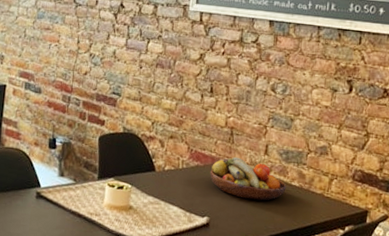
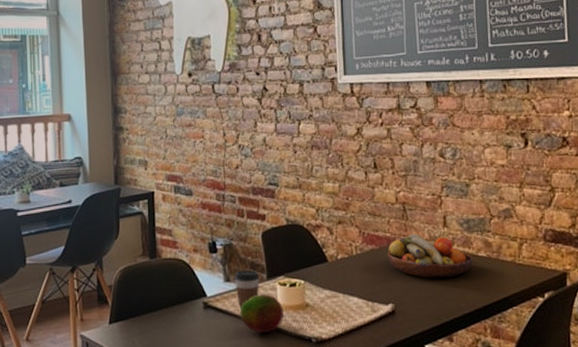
coffee cup: none [68,167,91,204] -> present [234,270,260,311]
fruit: none [68,192,109,228] -> present [239,294,285,334]

